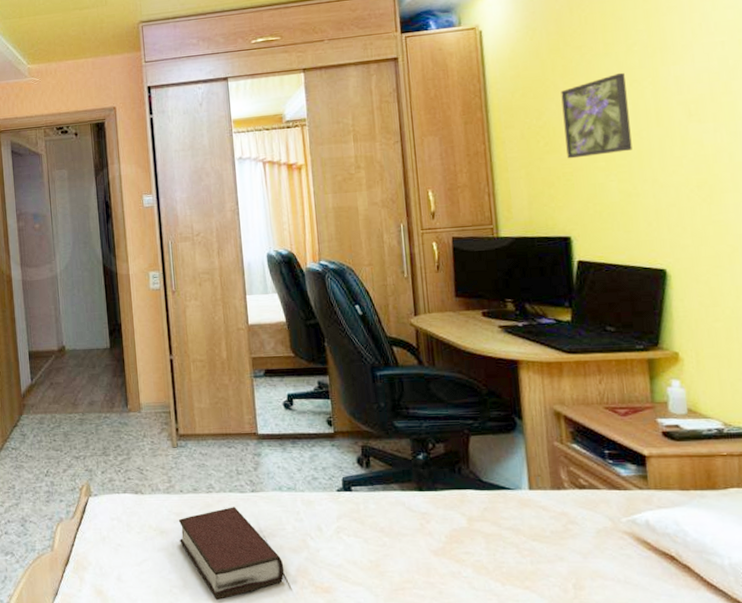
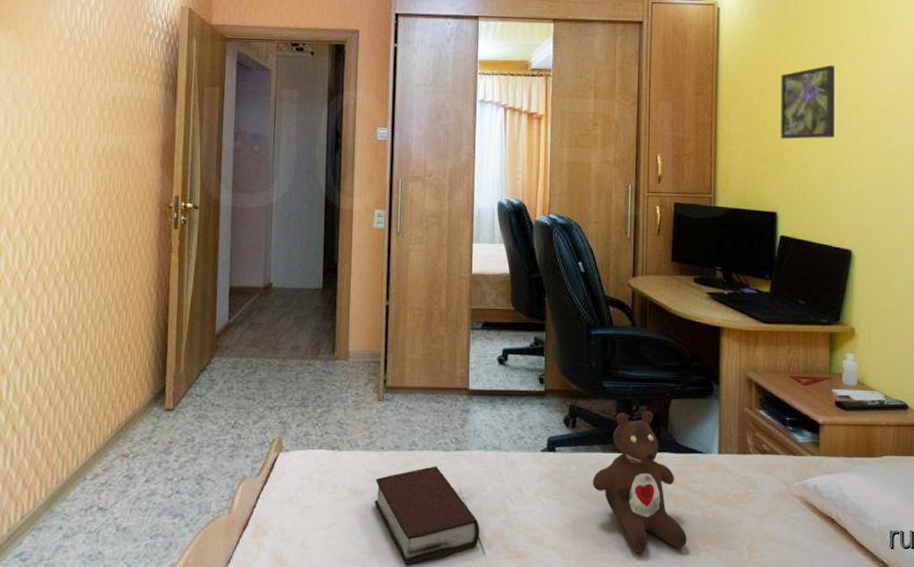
teddy bear: none [393,448,504,590] -> present [592,410,688,554]

